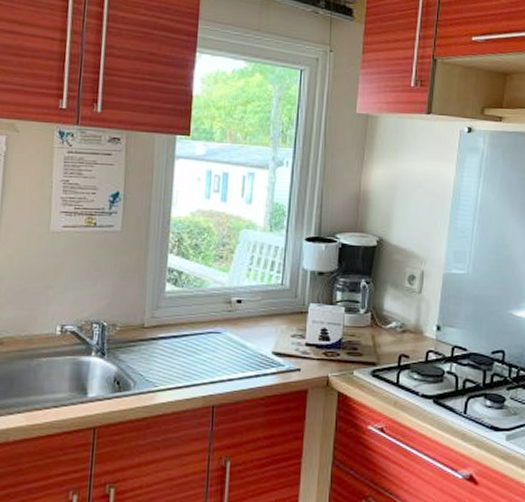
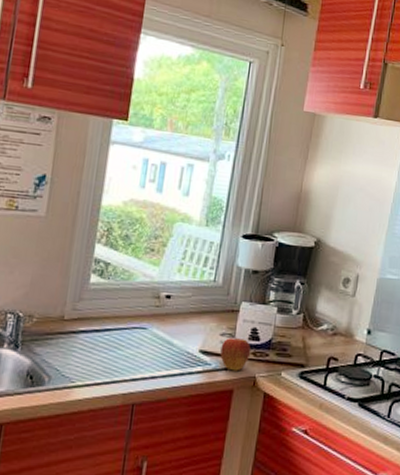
apple: none [293,333,322,371] -> present [220,332,251,371]

